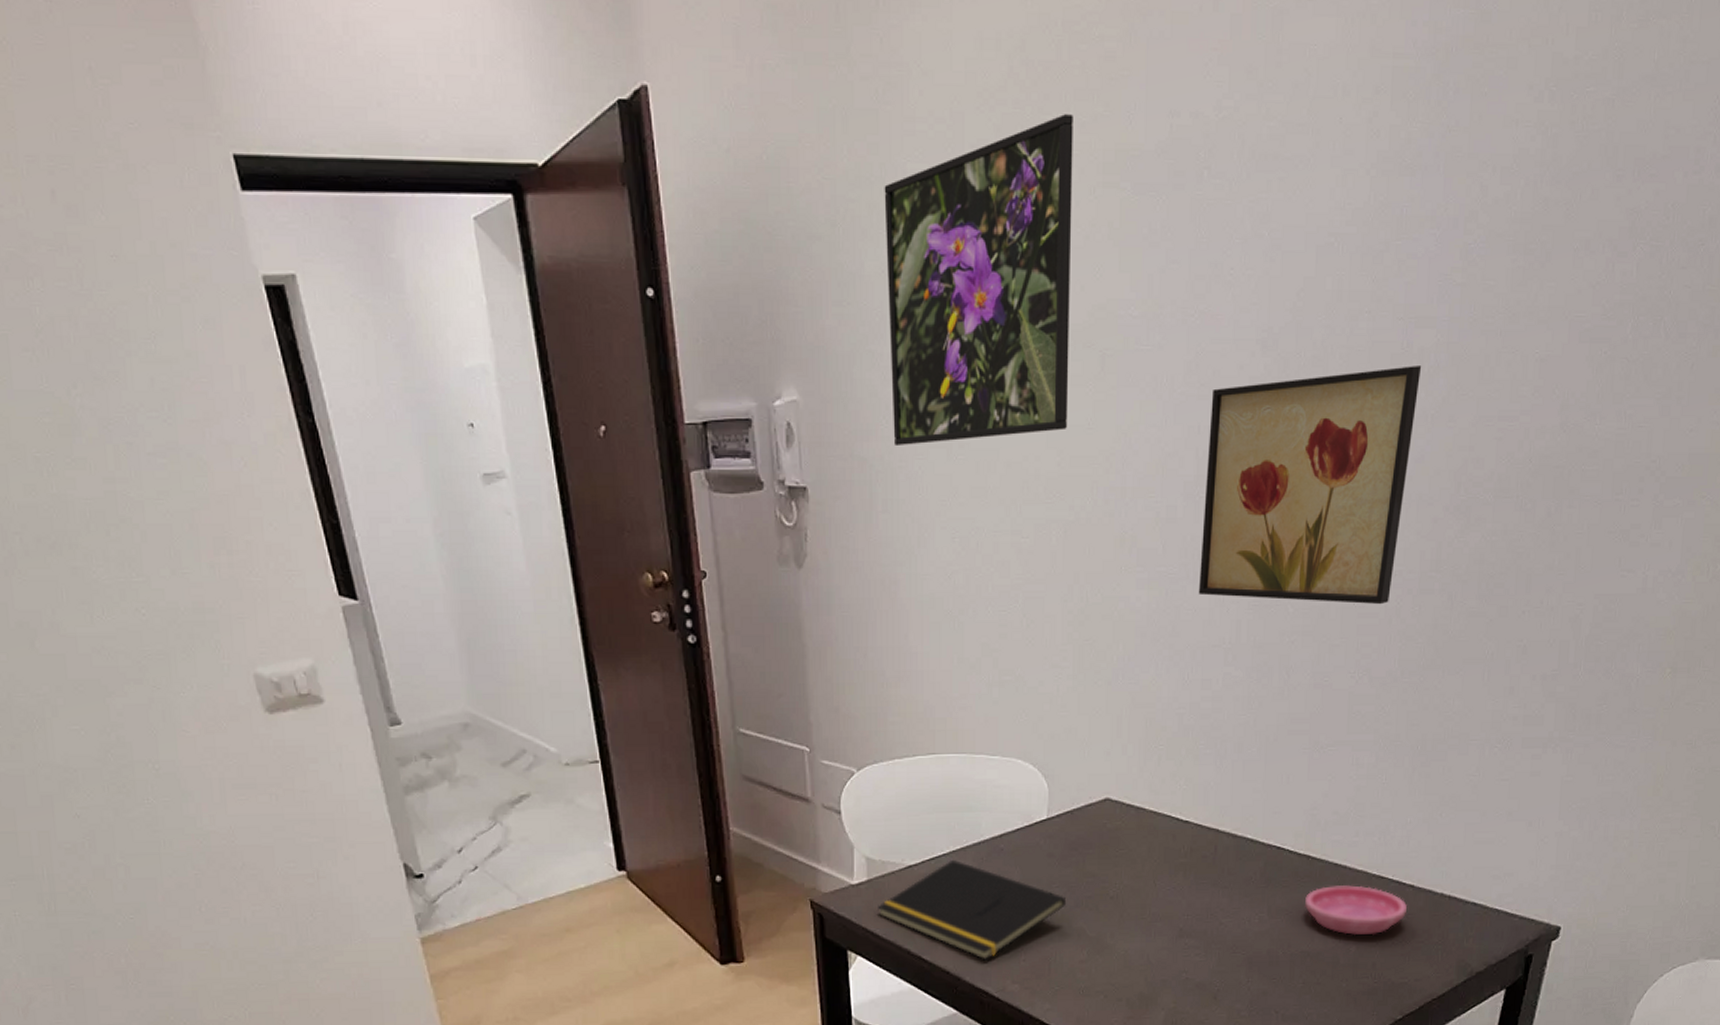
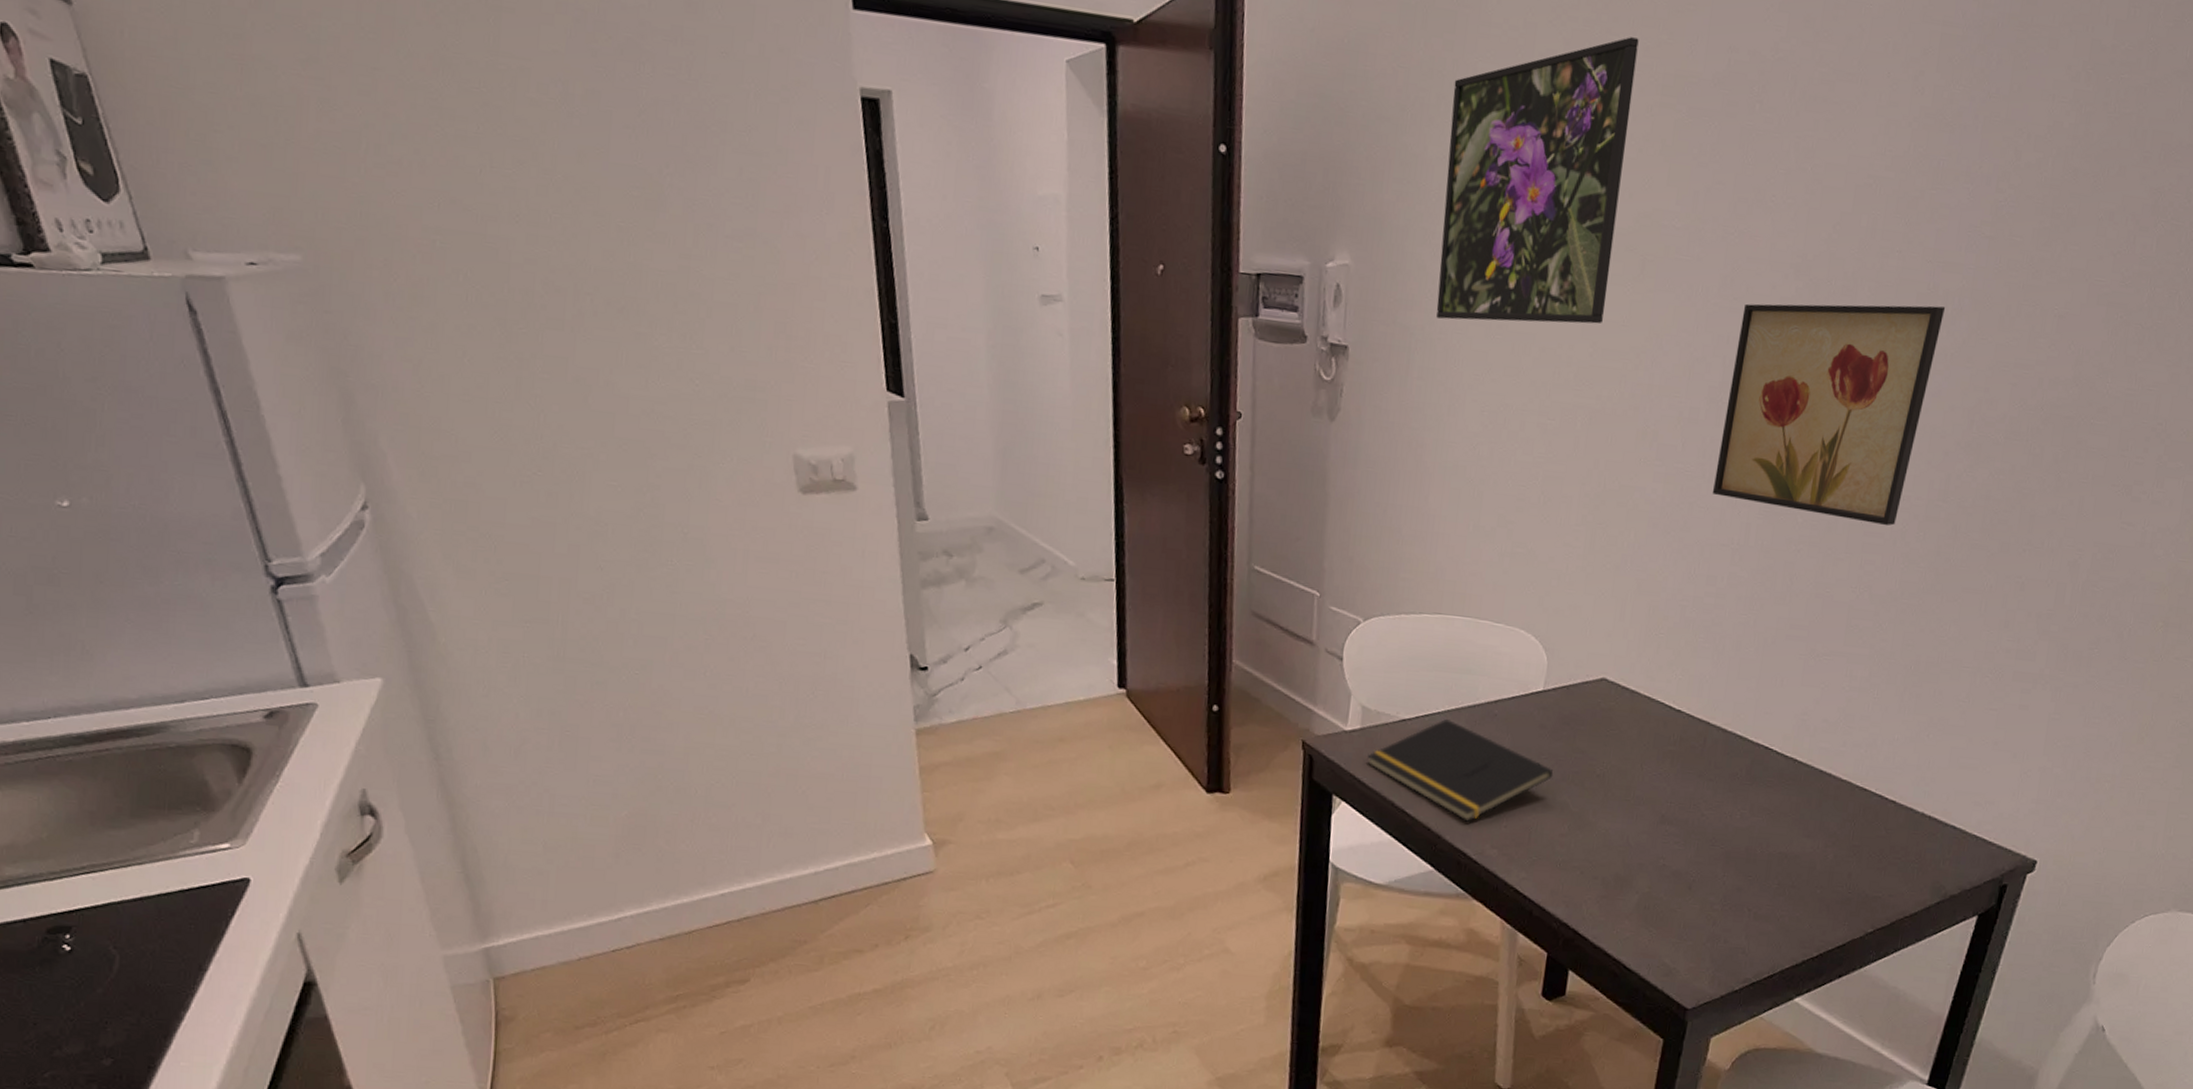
saucer: present [1305,885,1407,936] -> none [1787,791,1887,846]

